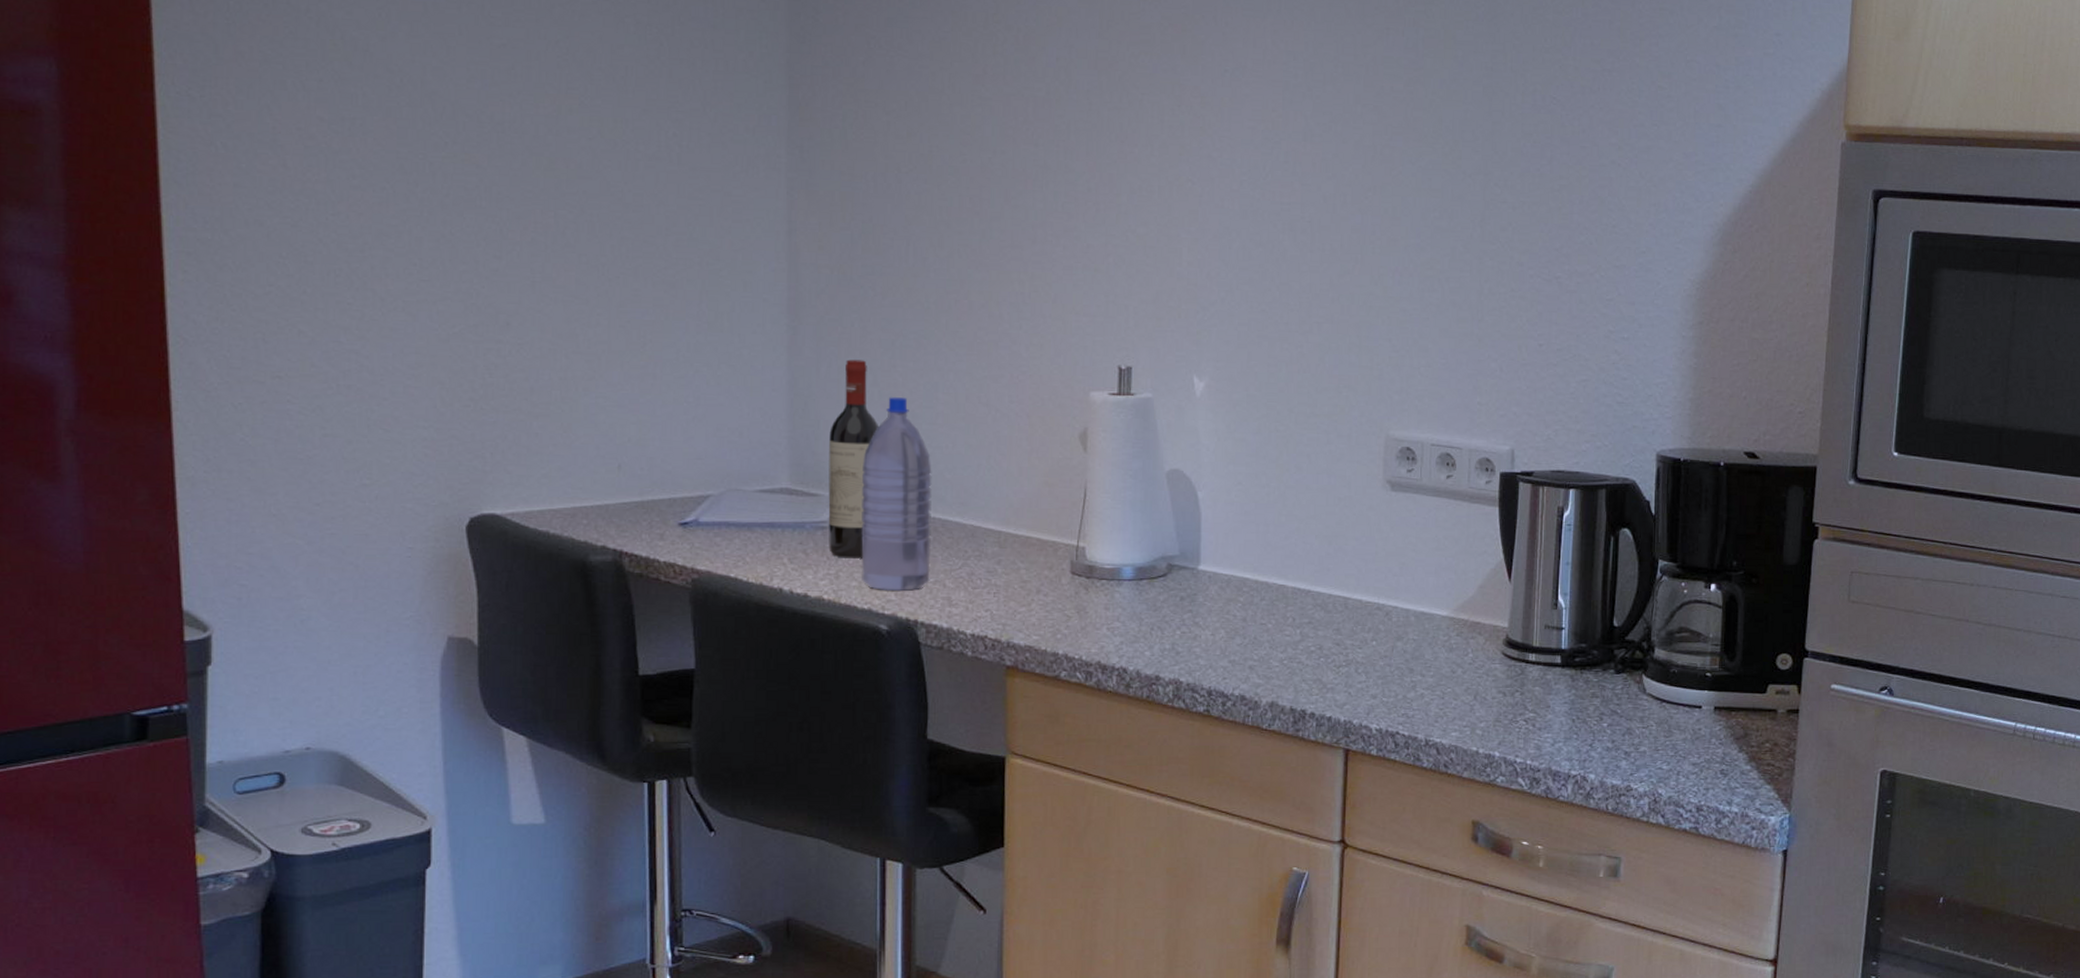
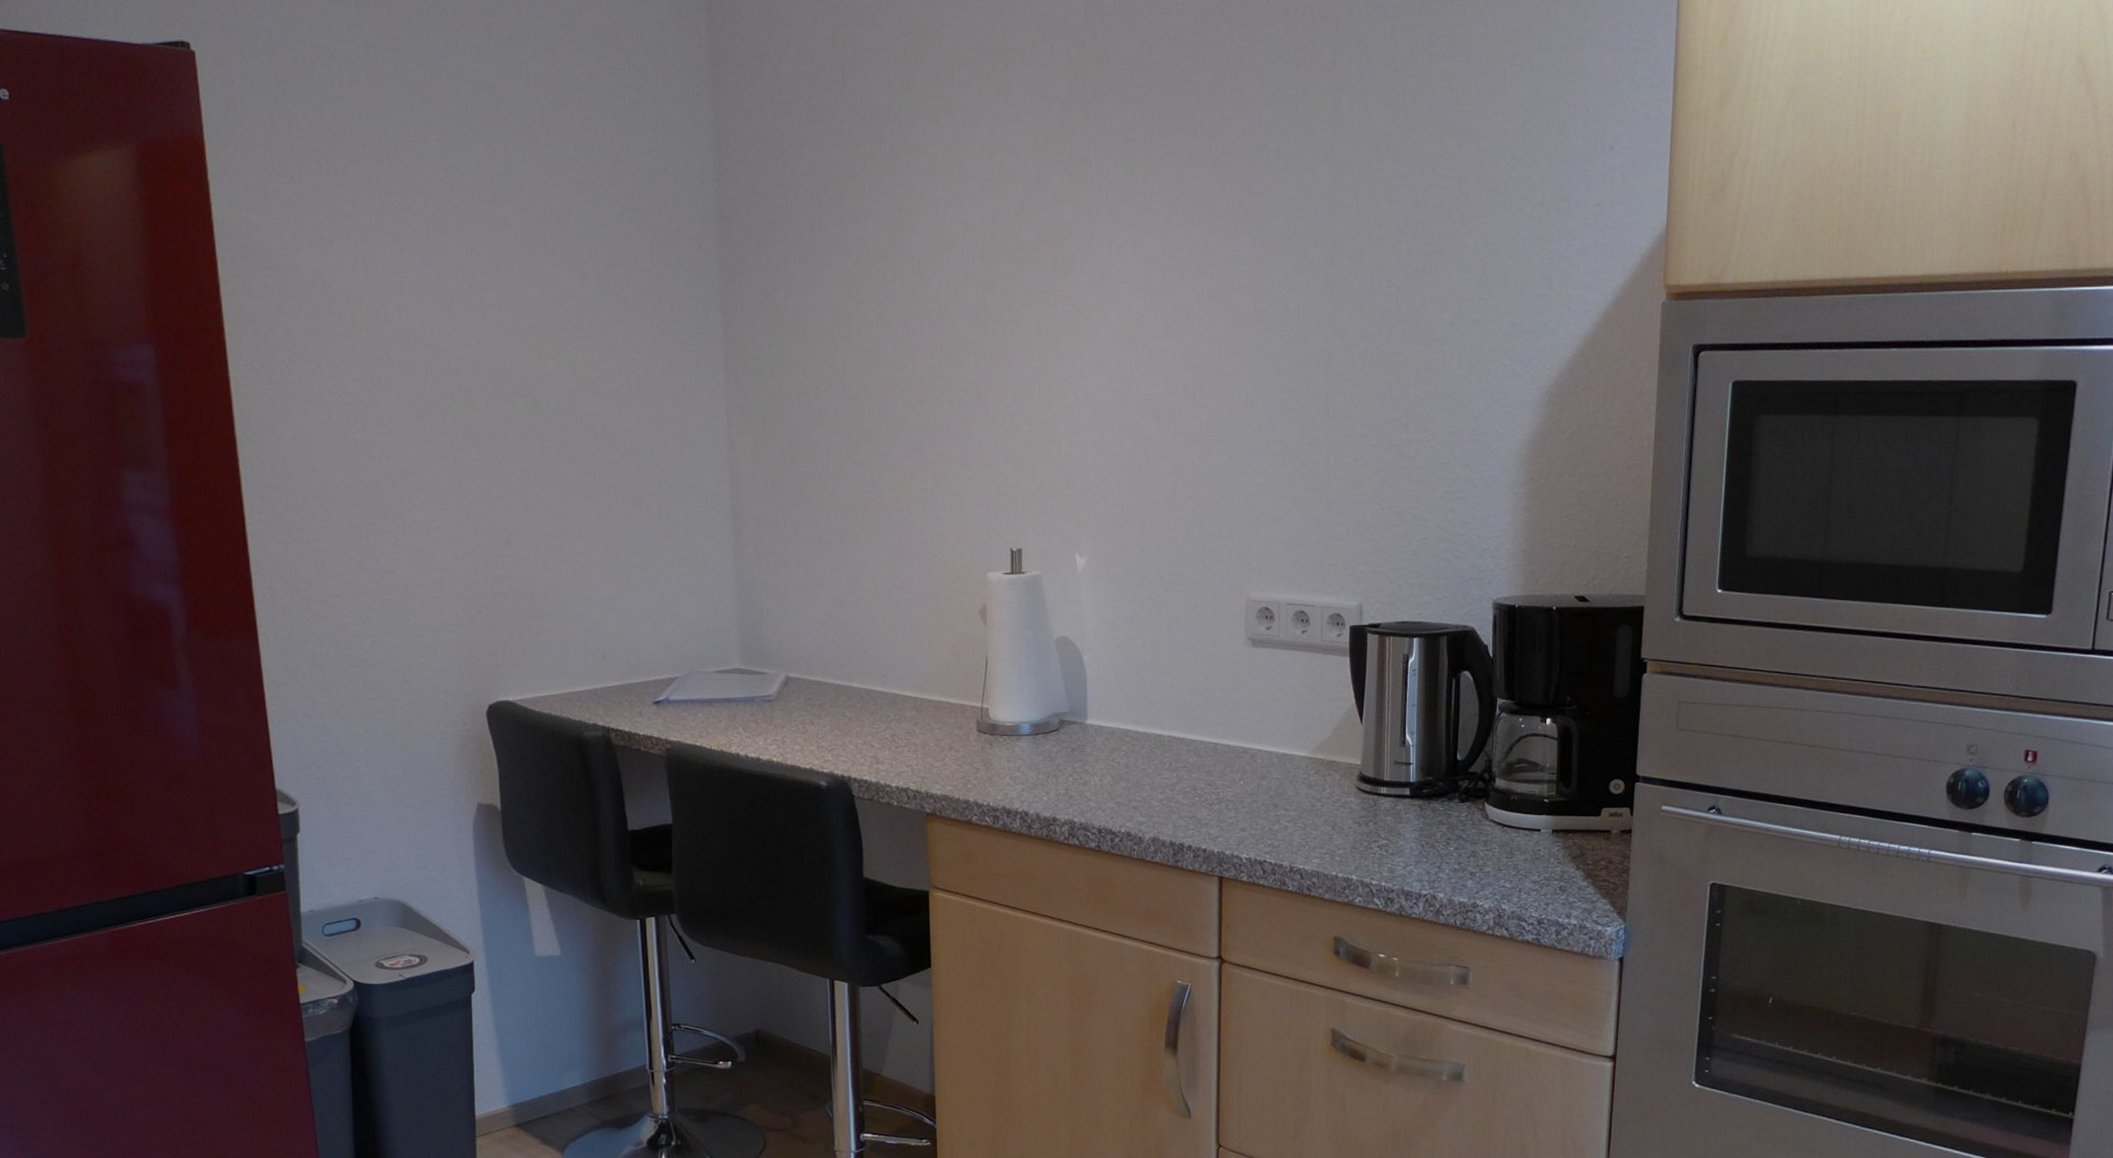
wine bottle: present [828,359,879,559] -> none [771,555,812,726]
water bottle: present [861,397,932,592] -> none [799,586,860,753]

